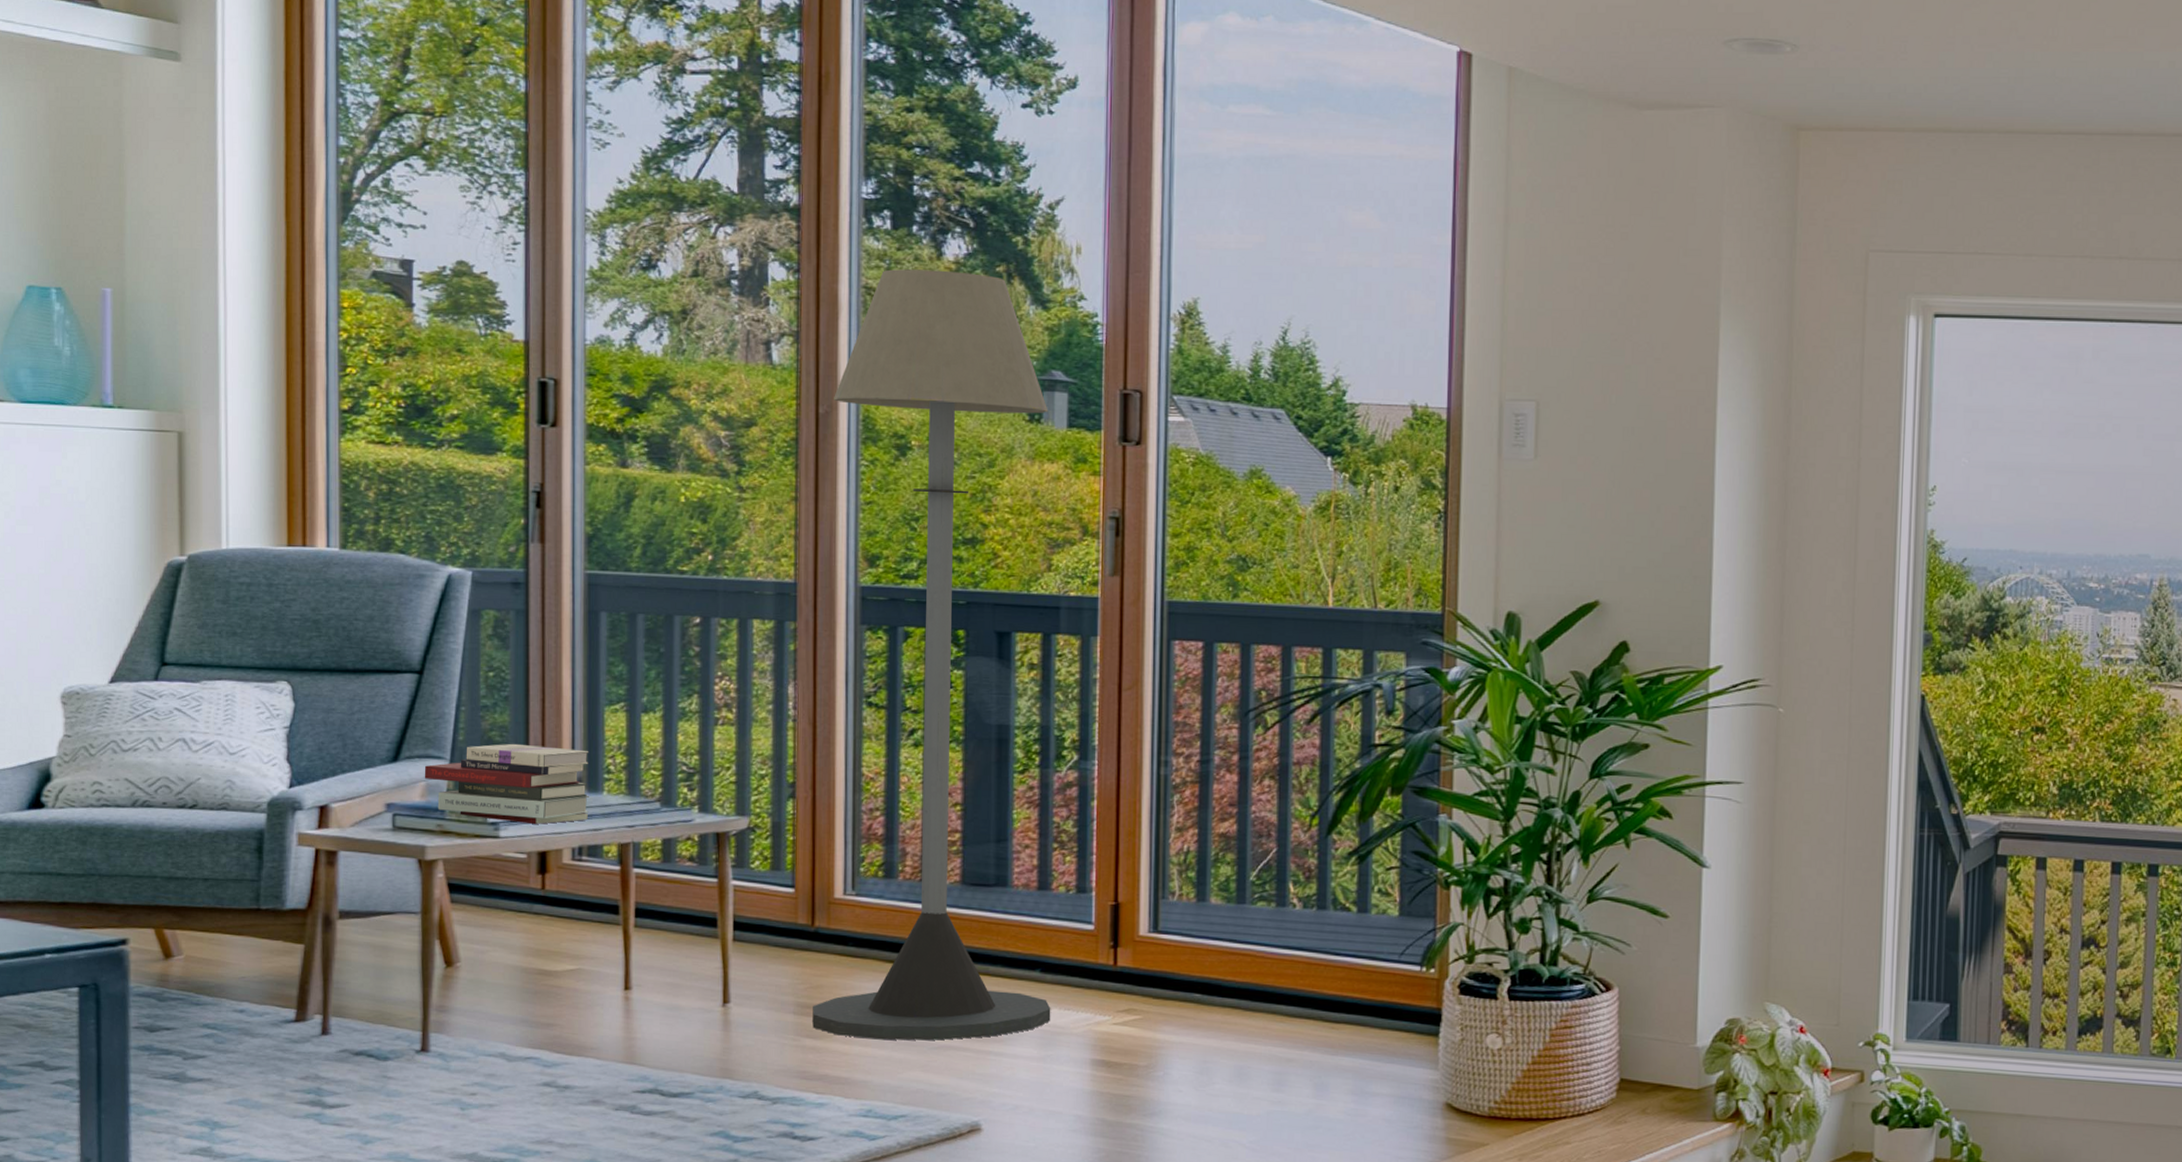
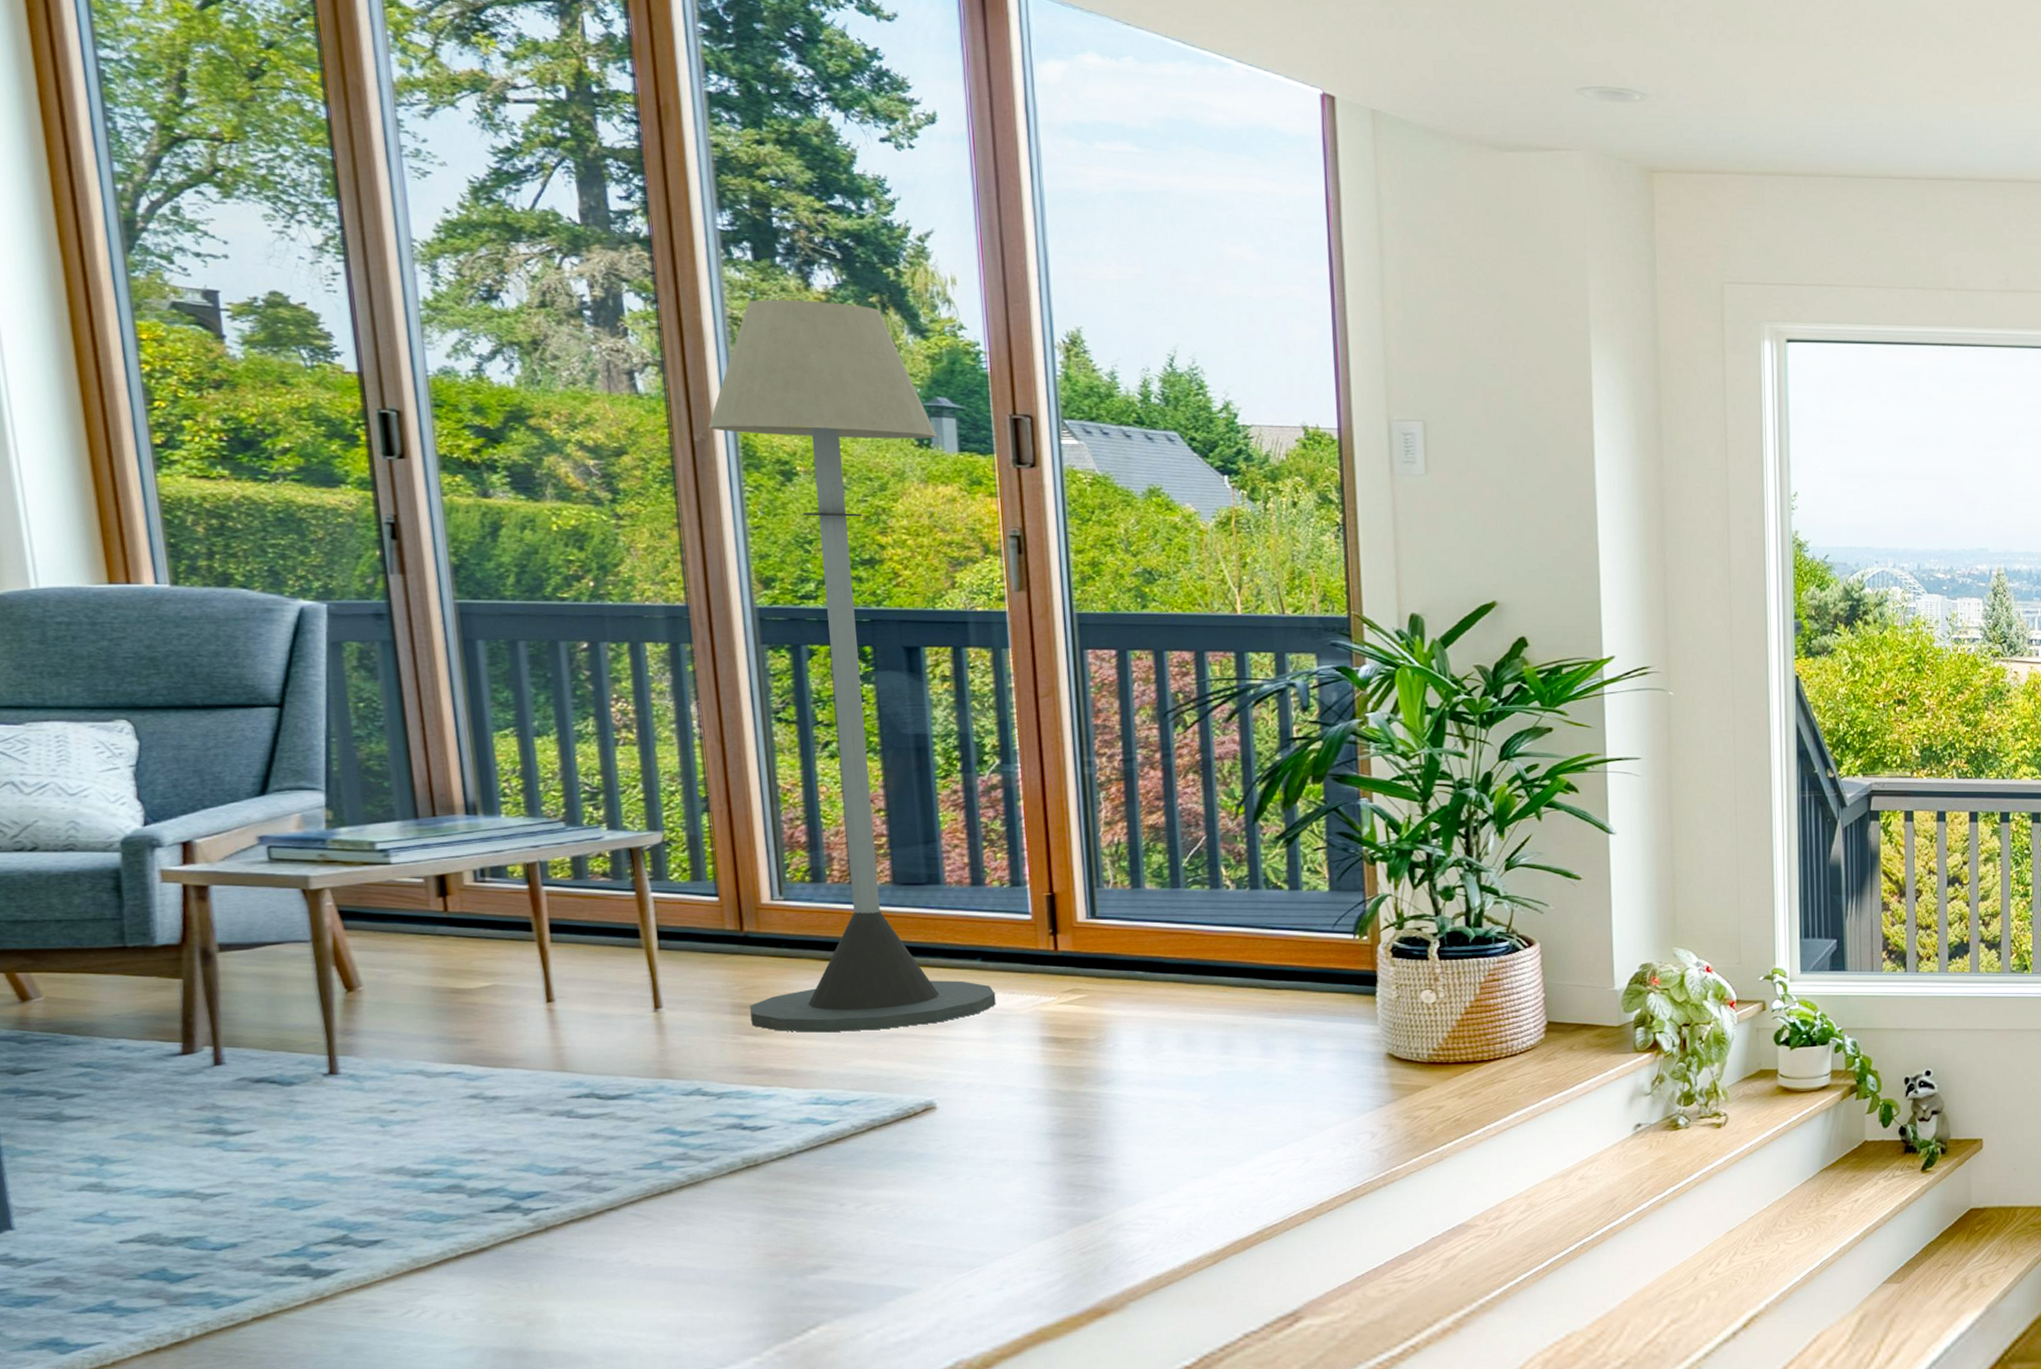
books: present [424,743,589,824] -> none [297,771,488,849]

